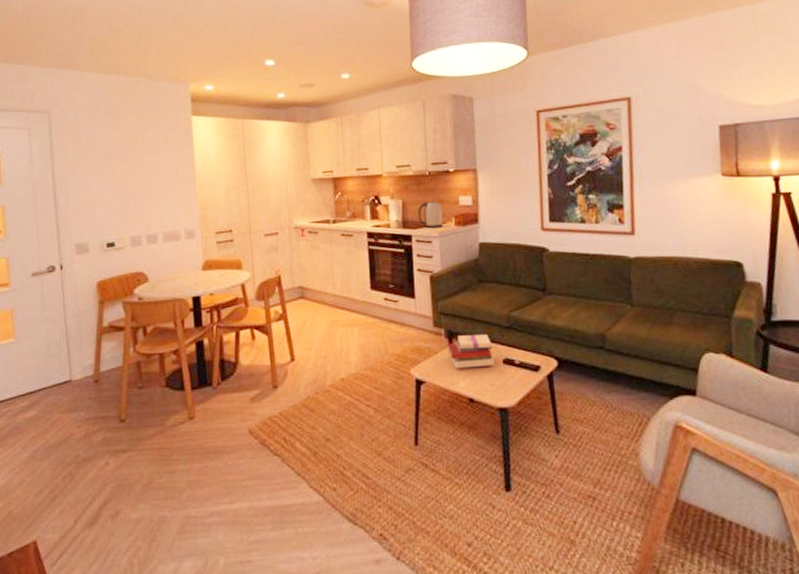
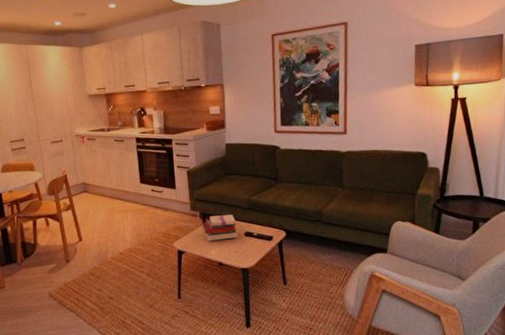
kettle: present [417,201,443,229] -> none [176,111,197,134]

